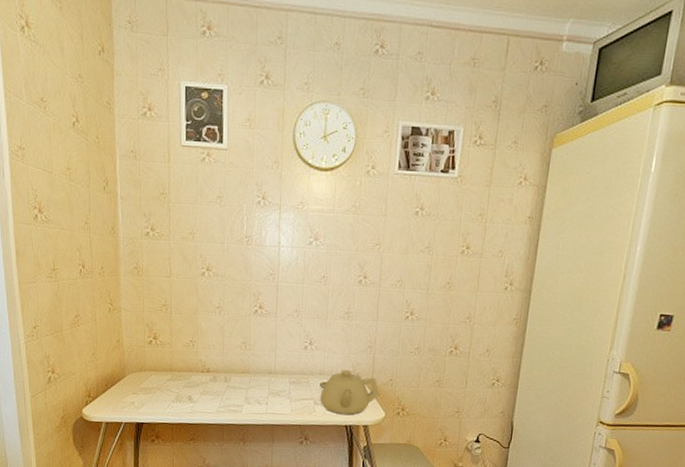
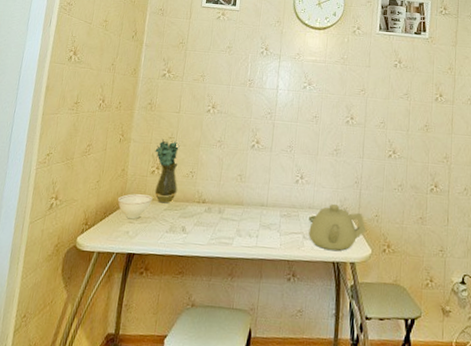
bowl: none [117,365,154,391] -> present [117,194,153,220]
vase: none [149,306,178,374] -> present [155,139,179,204]

